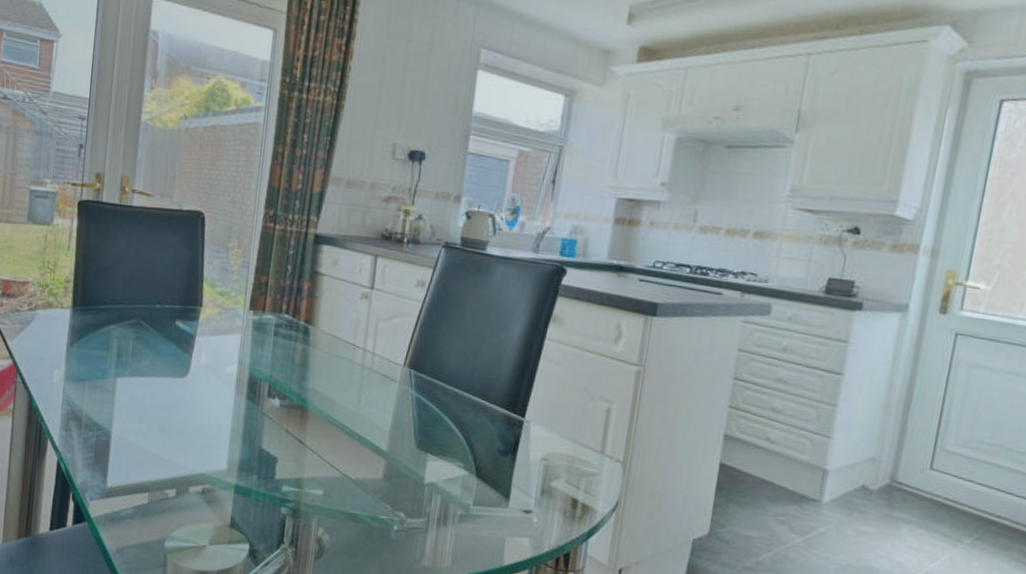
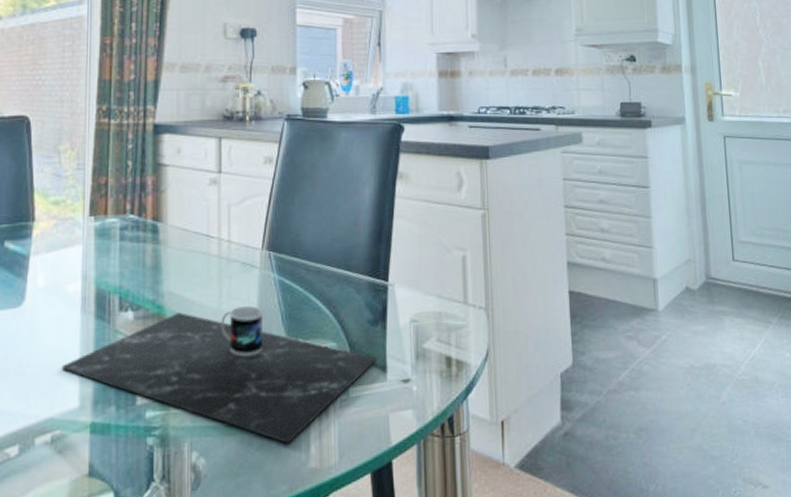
place setting: none [214,408,501,540] -> present [61,305,376,443]

